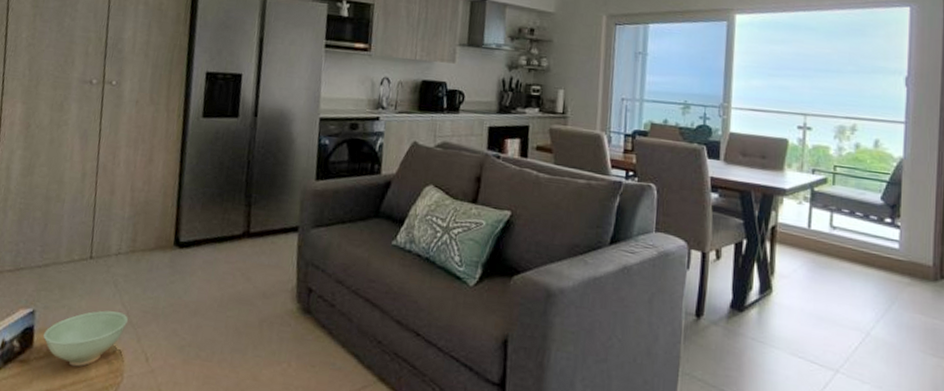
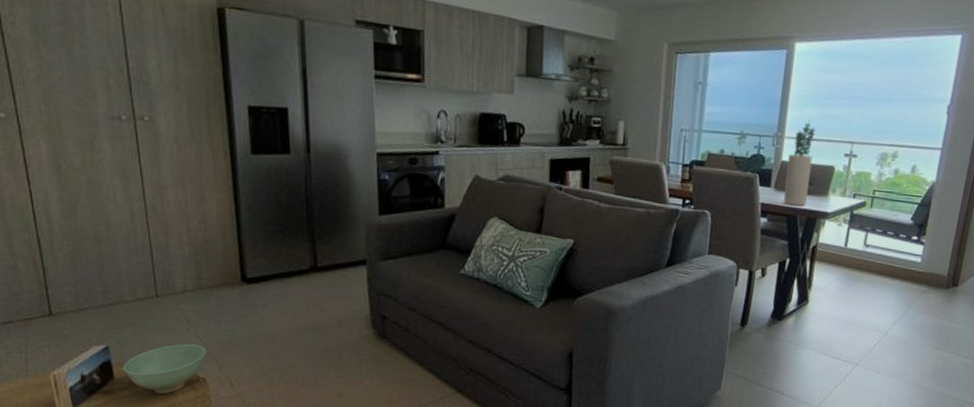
vase: none [734,90,763,182] -> present [783,120,815,207]

